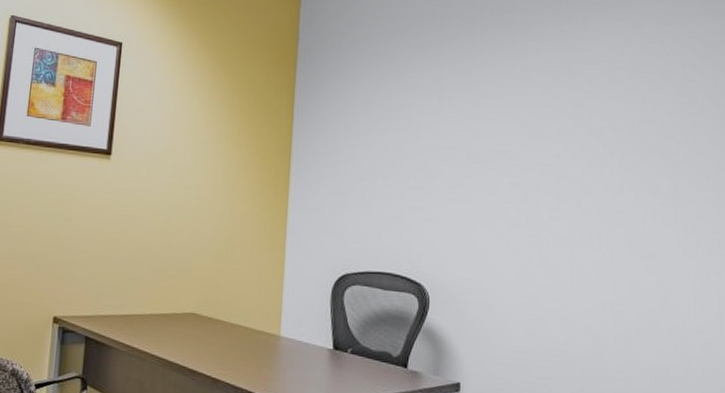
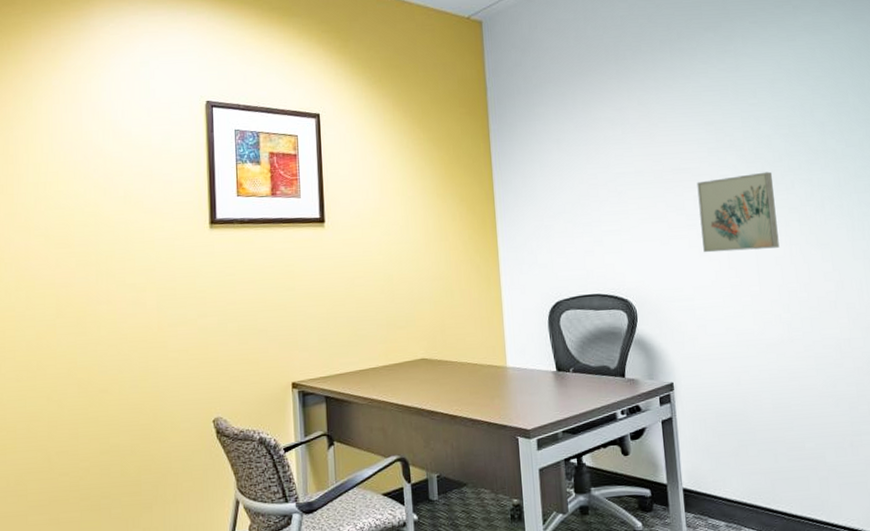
wall art: none [512,166,600,252] -> present [696,171,780,253]

